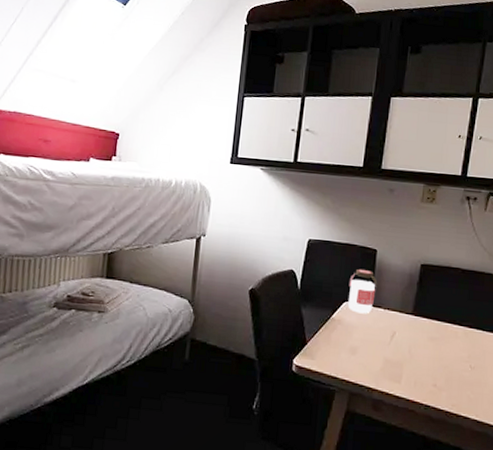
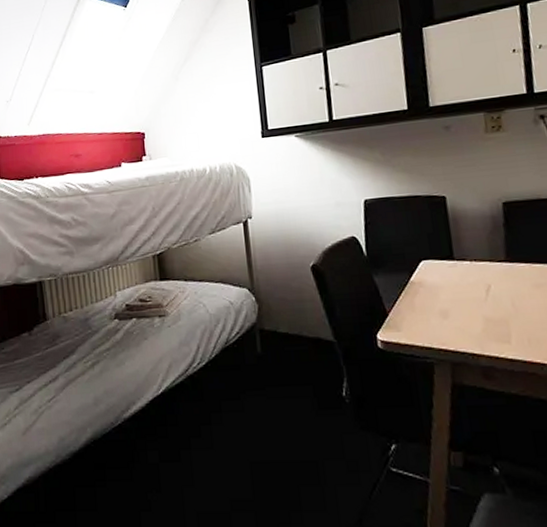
jar: present [347,268,378,314] -> none [421,220,456,271]

